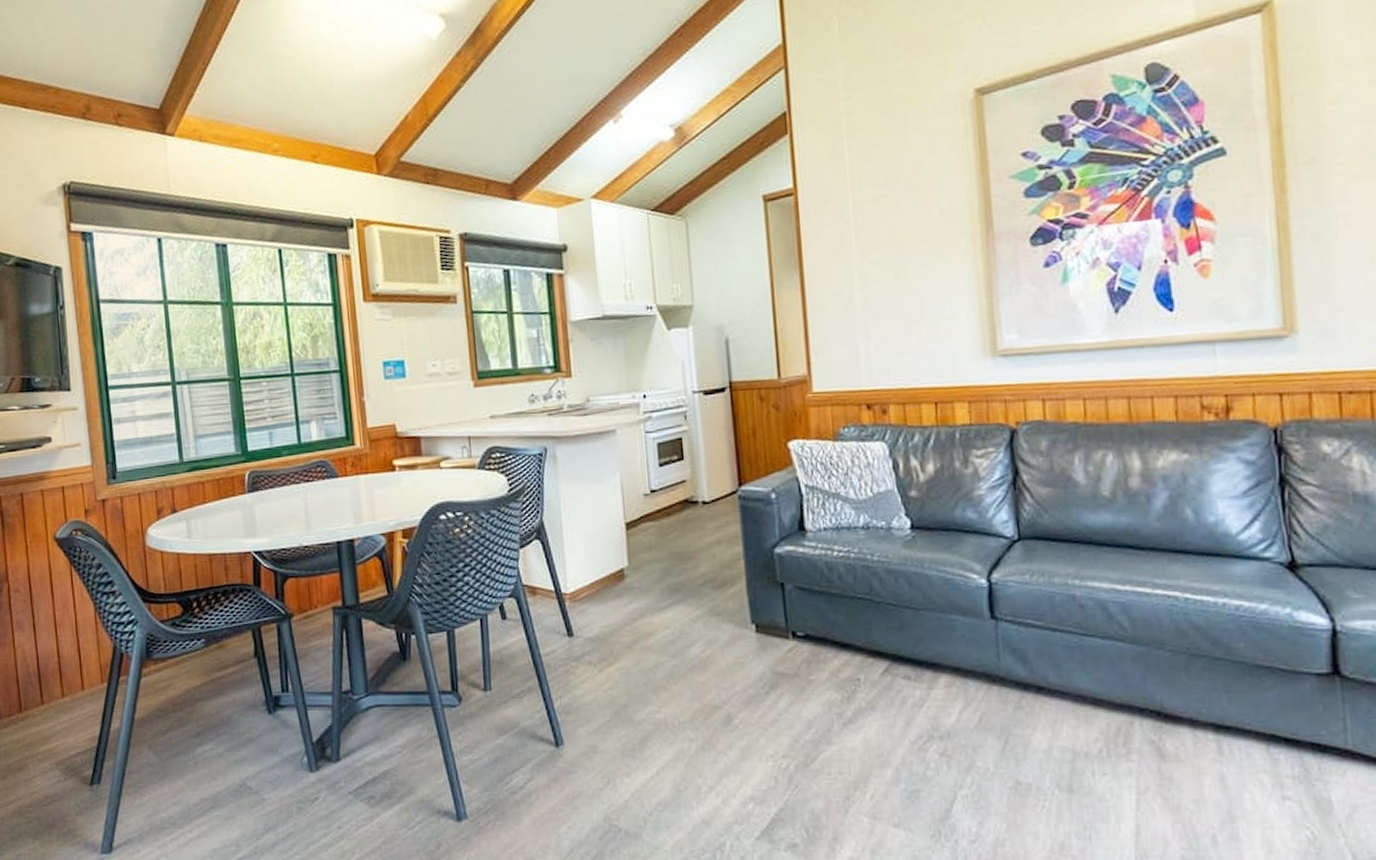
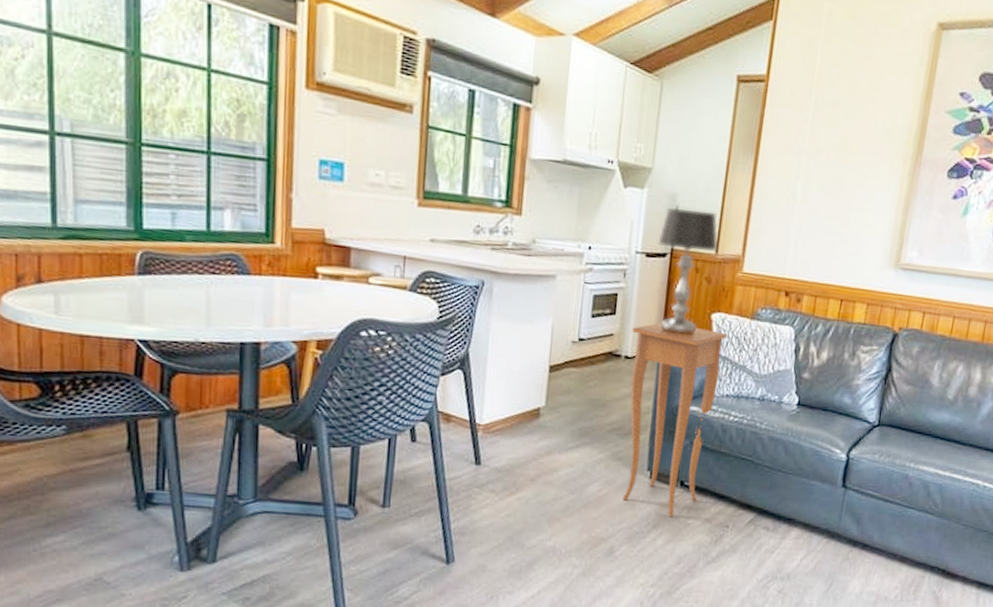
side table: none [704,459,816,675] -> present [622,323,728,518]
table lamp: none [713,336,780,470] -> present [658,208,719,335]

